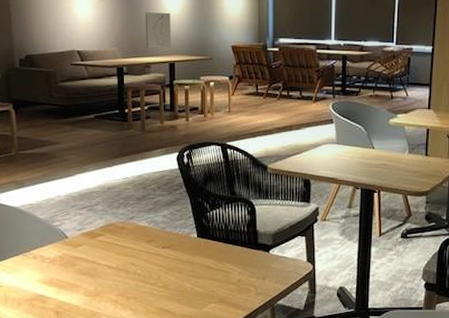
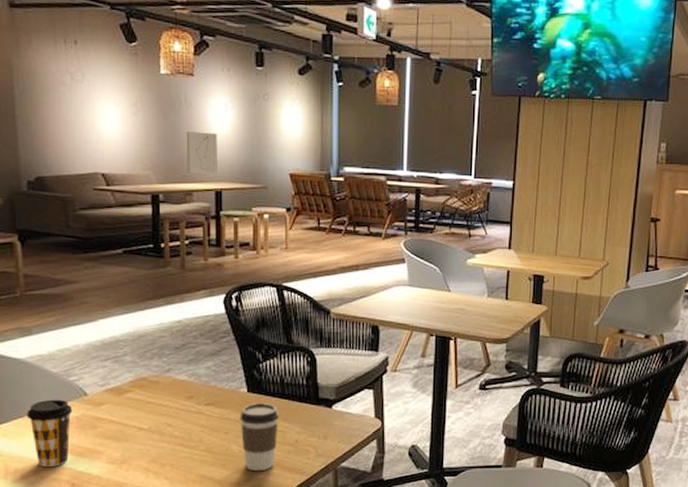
coffee cup: none [21,241,57,297] -> present [26,399,73,467]
coffee cup: none [191,247,224,306] -> present [240,403,279,472]

